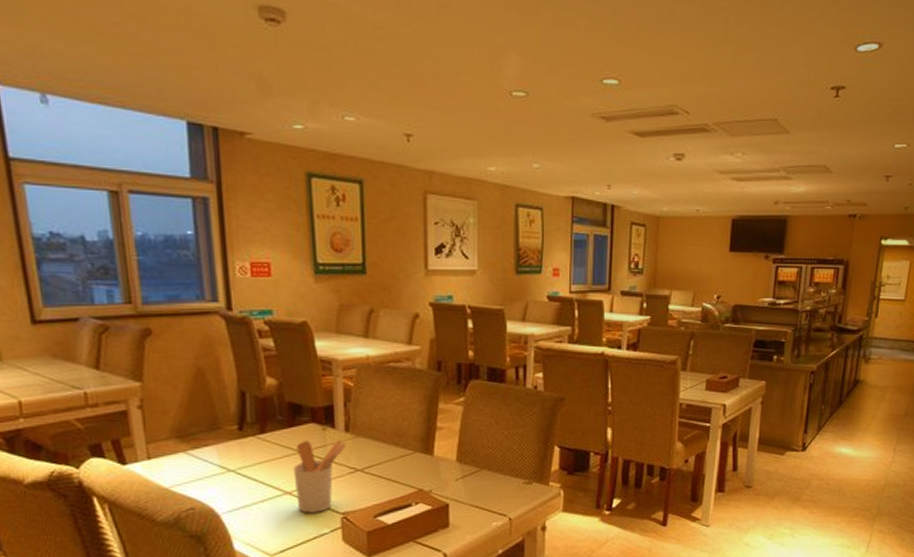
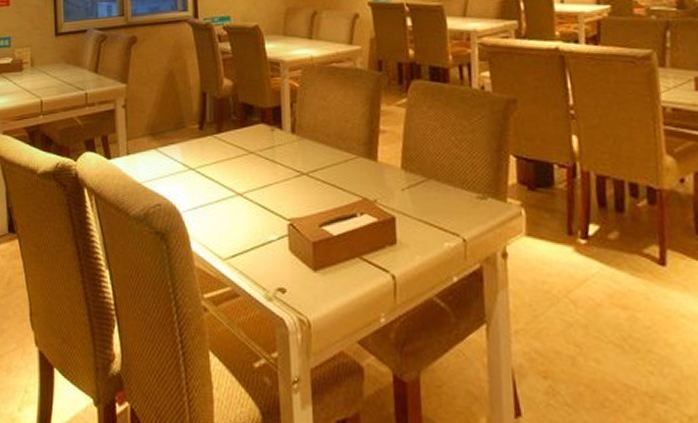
utensil holder: present [293,439,347,514] -> none [244,141,293,217]

